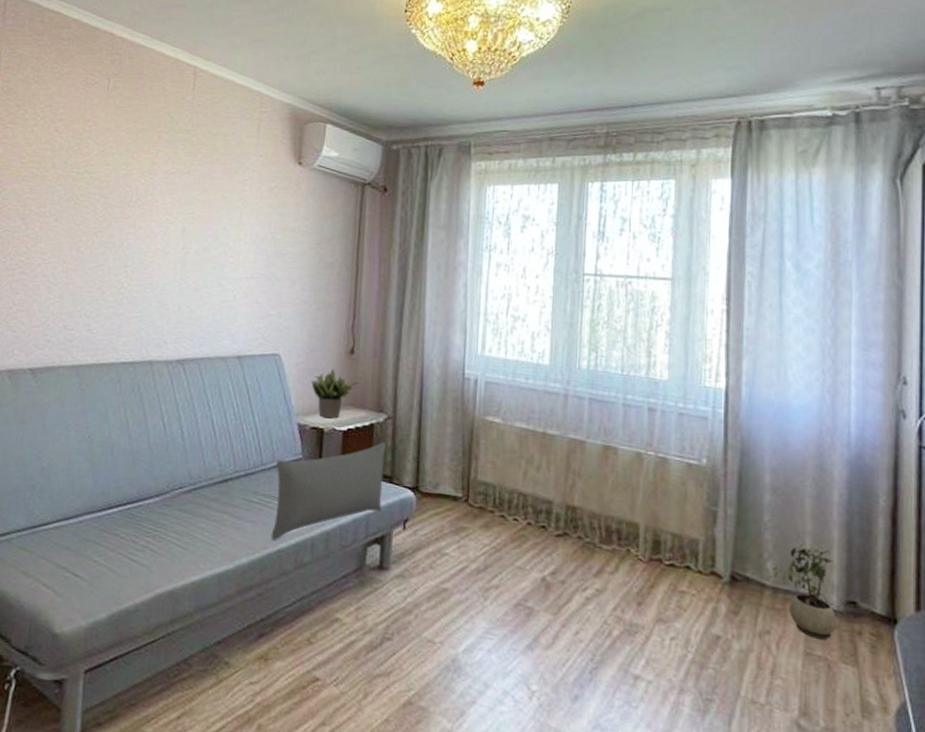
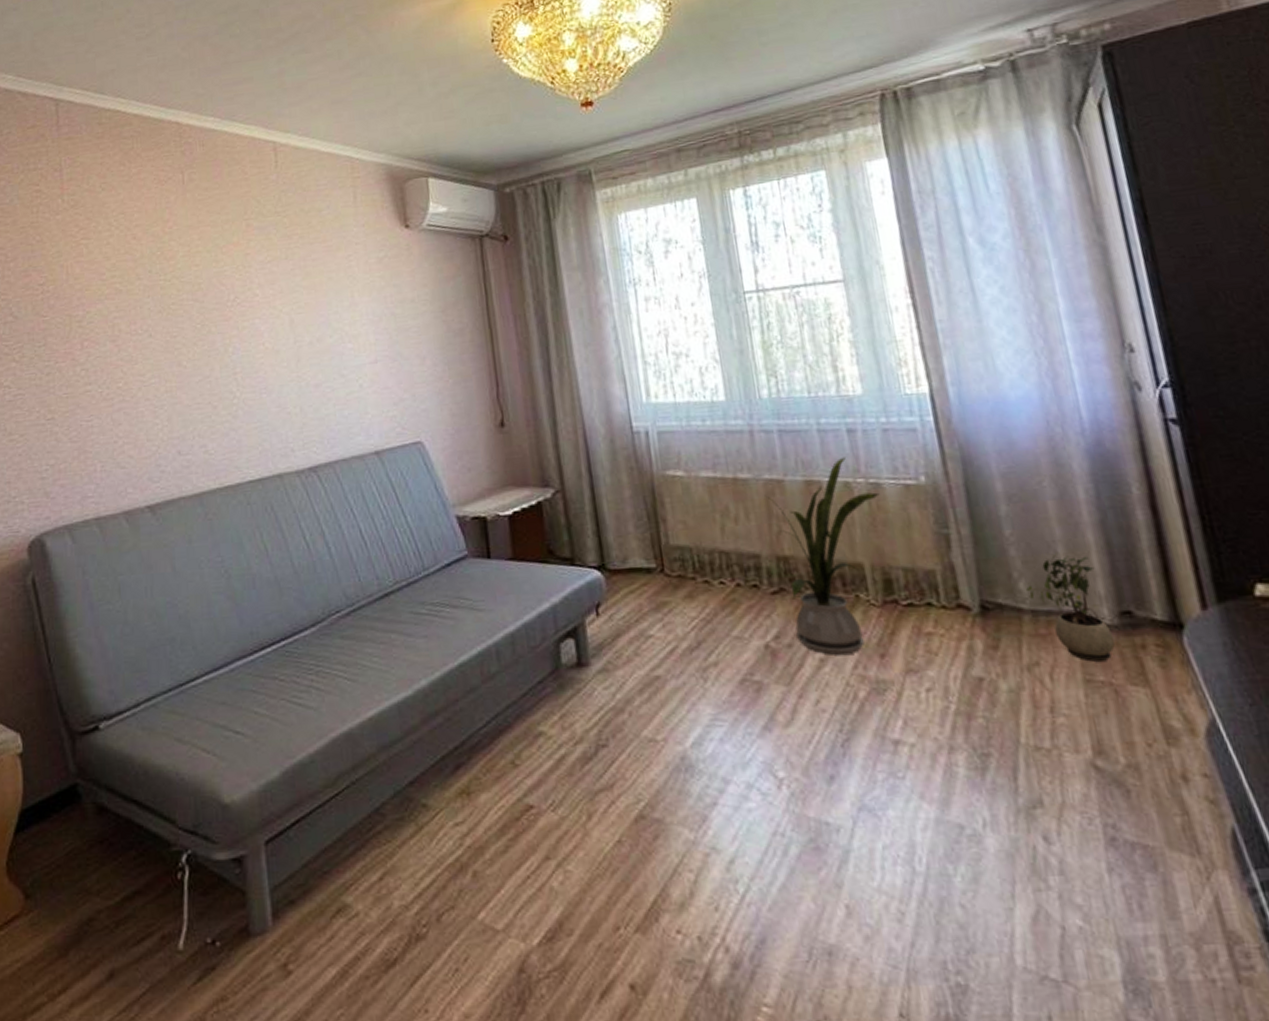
pillow: present [271,442,387,540] -> none [440,520,568,654]
potted plant: present [311,368,360,419] -> none [462,447,517,505]
house plant: none [569,430,665,598] -> present [768,456,880,655]

